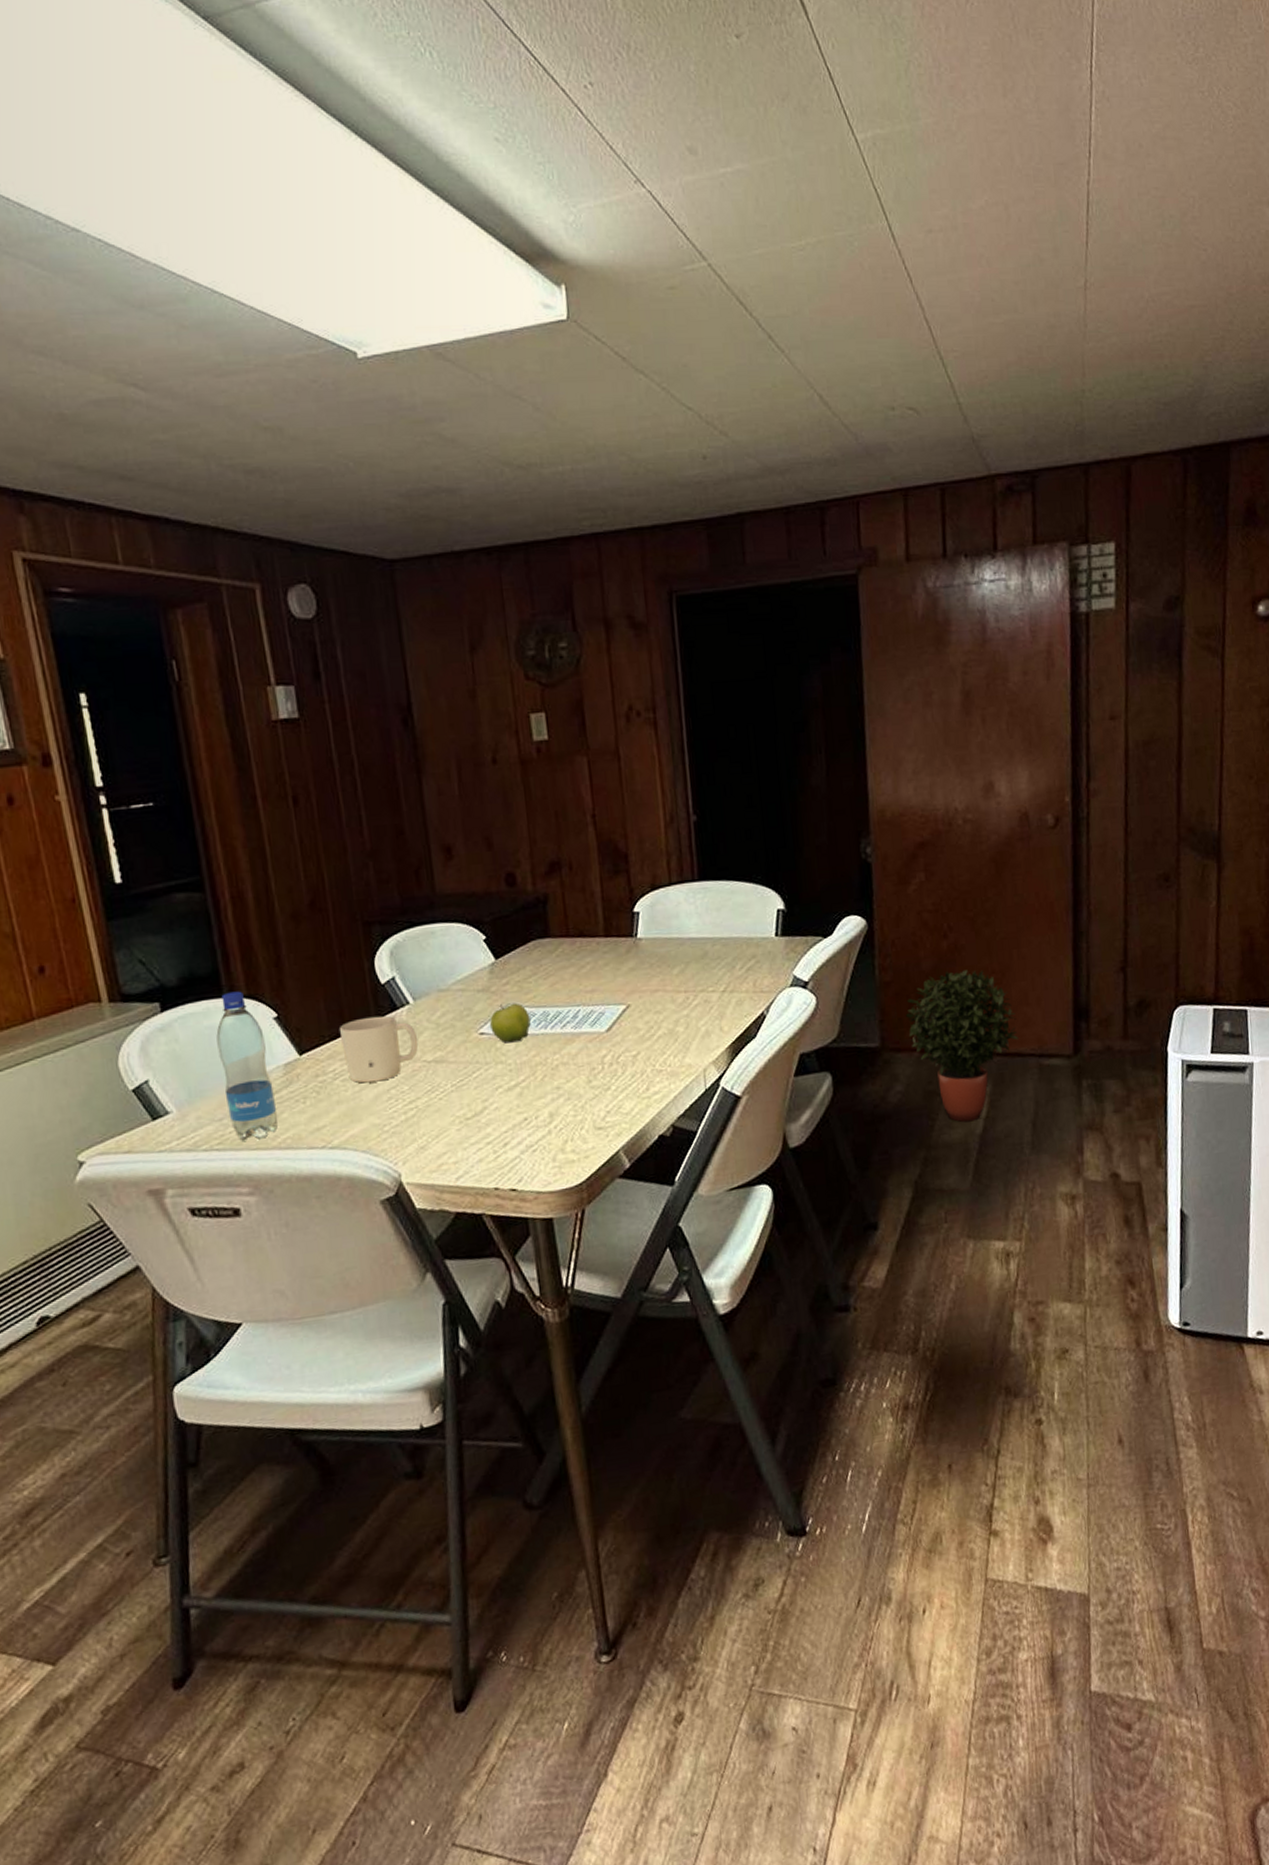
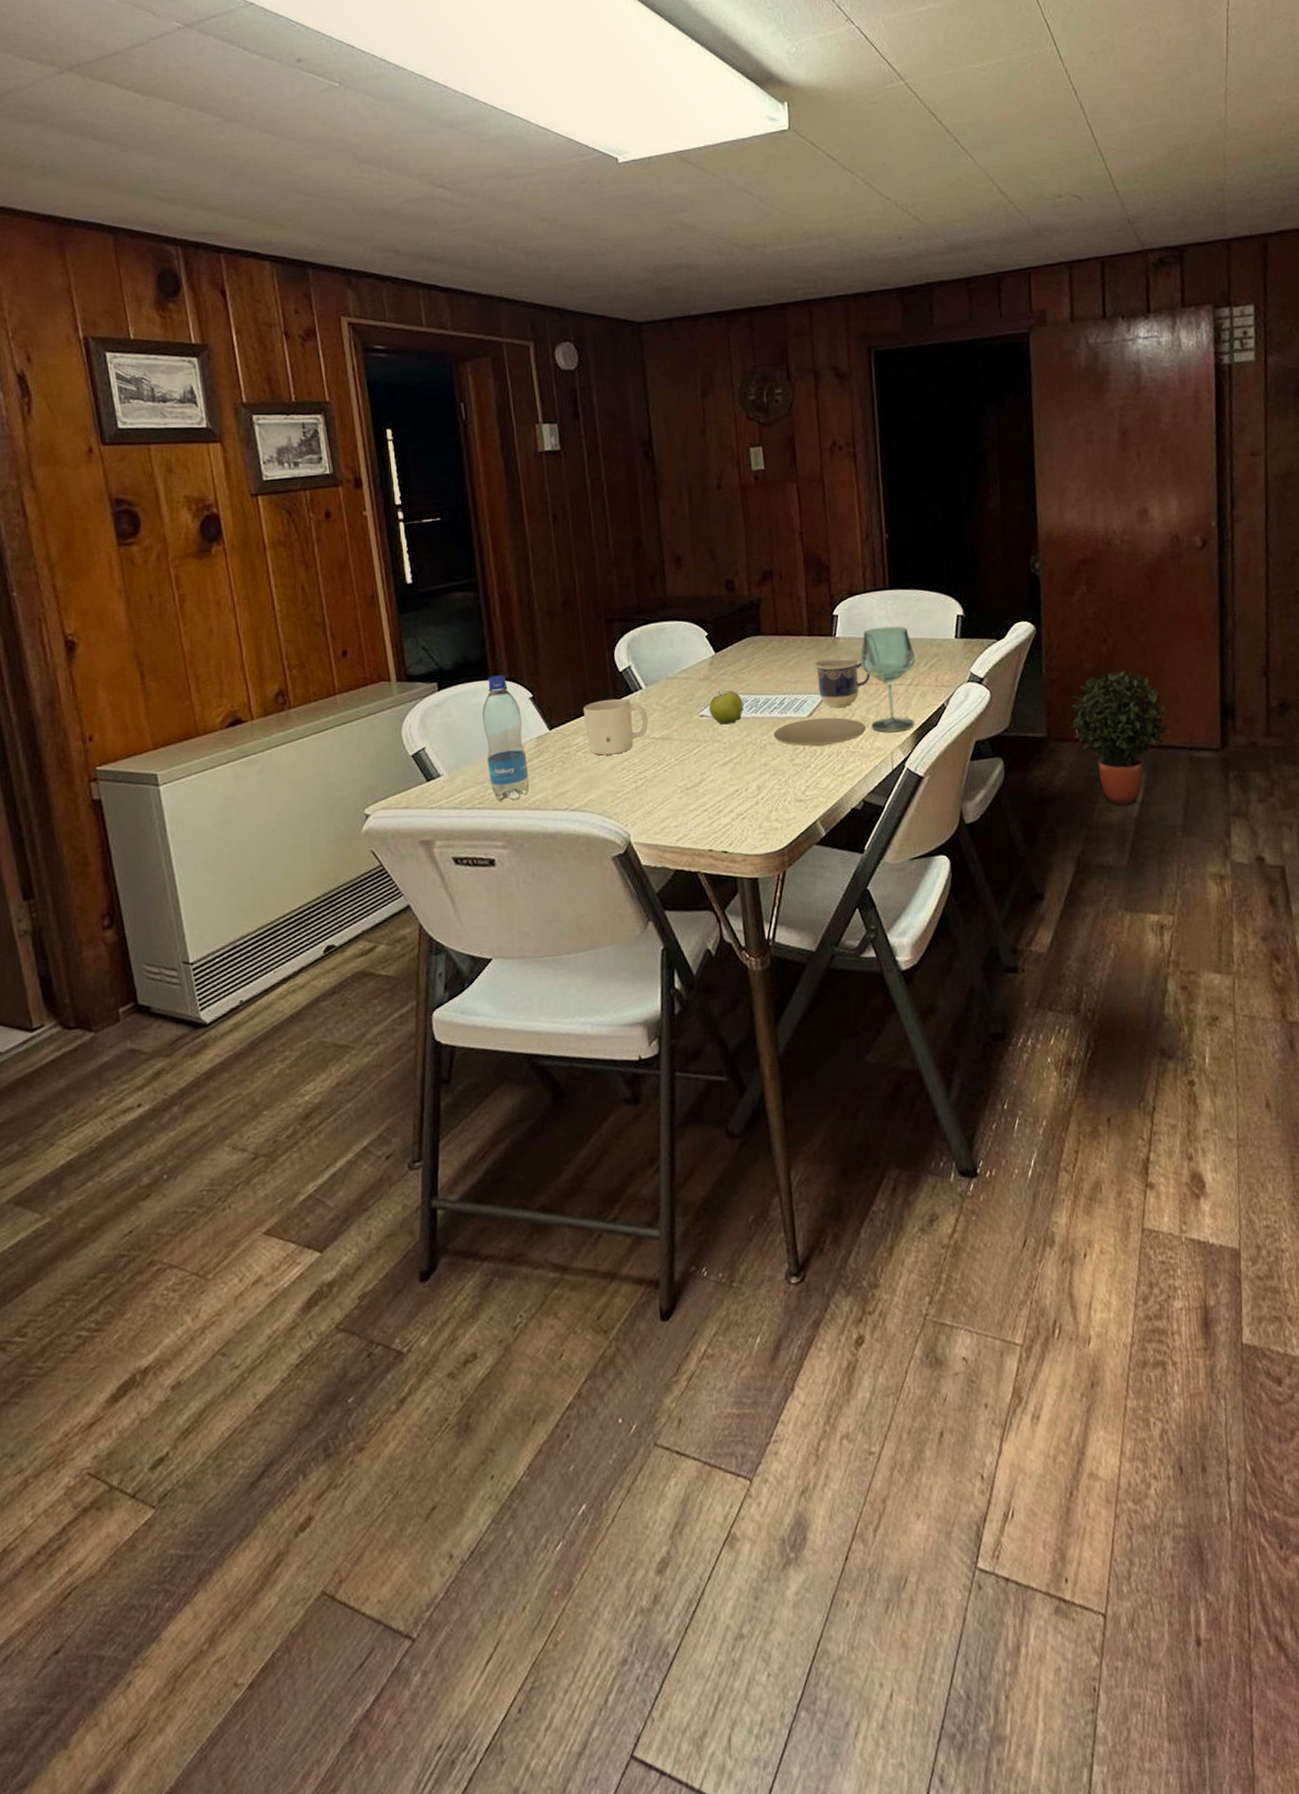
plate: none [566,1031,675,1066] -> present [773,717,867,747]
cup: none [613,961,679,1021] -> present [814,657,871,708]
wine glass: none [666,924,731,1047] -> present [860,626,916,732]

